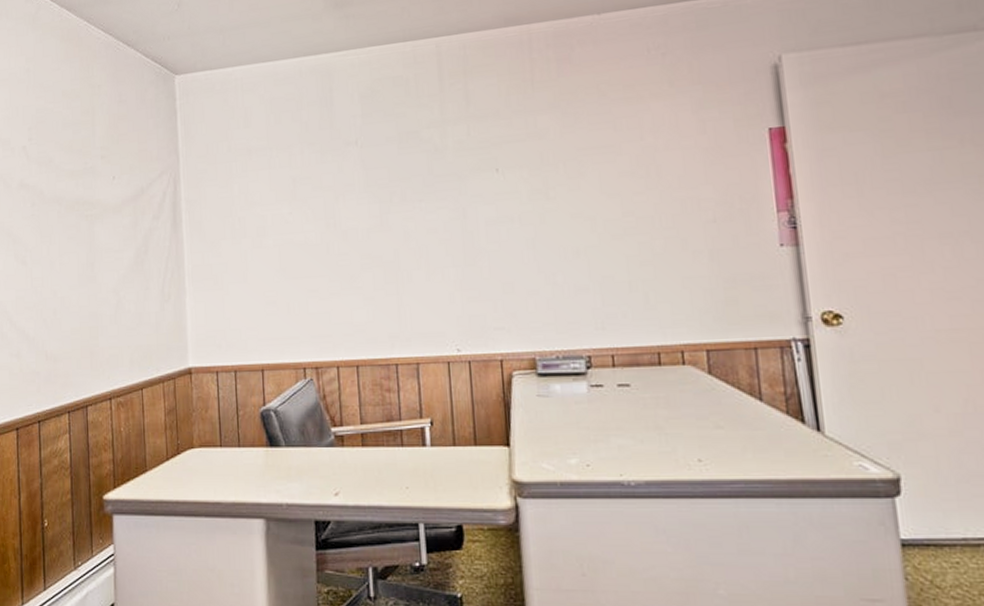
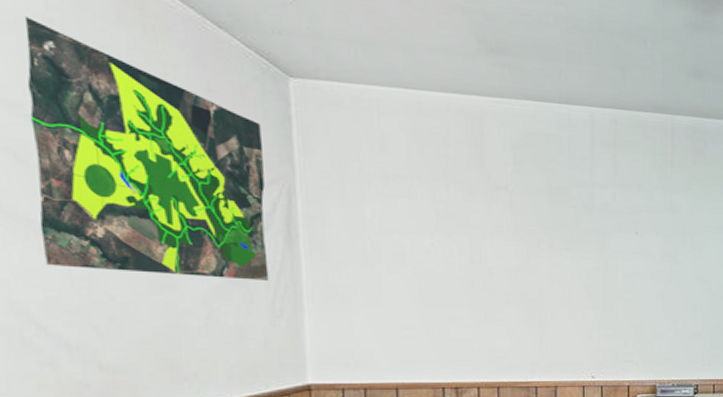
map: none [13,72,160,270] -> present [24,17,269,281]

